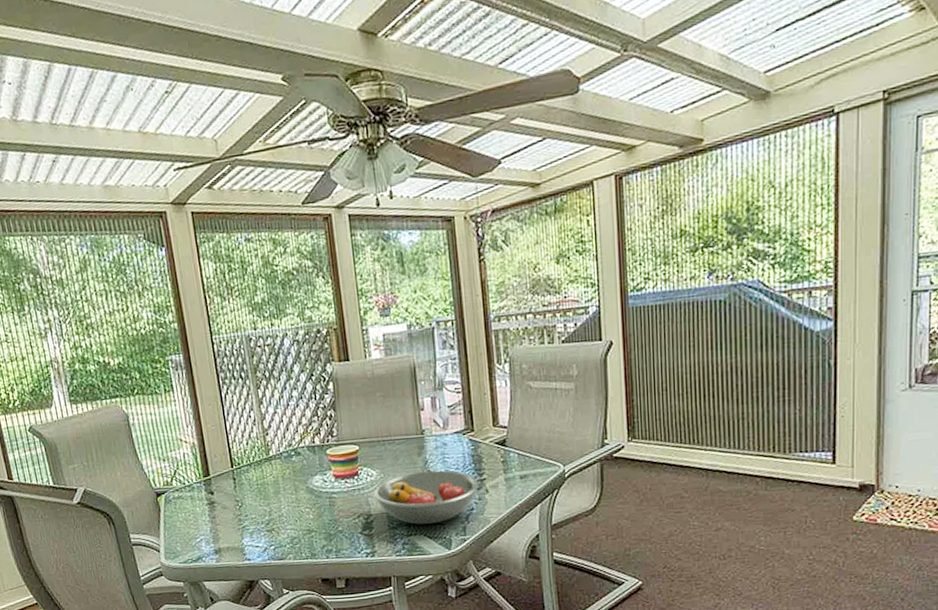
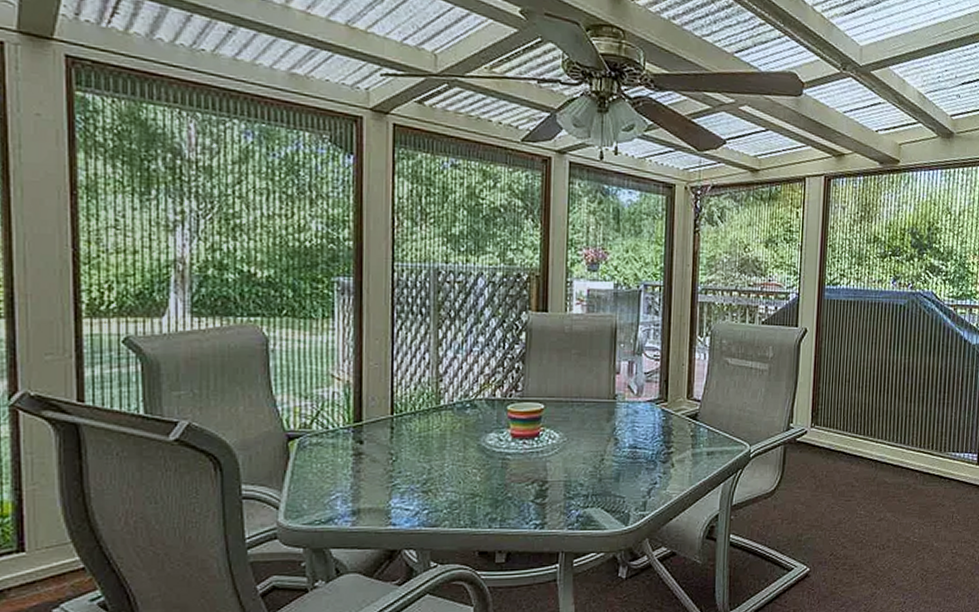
fruit bowl: present [373,470,479,525] -> none [553,439,665,496]

